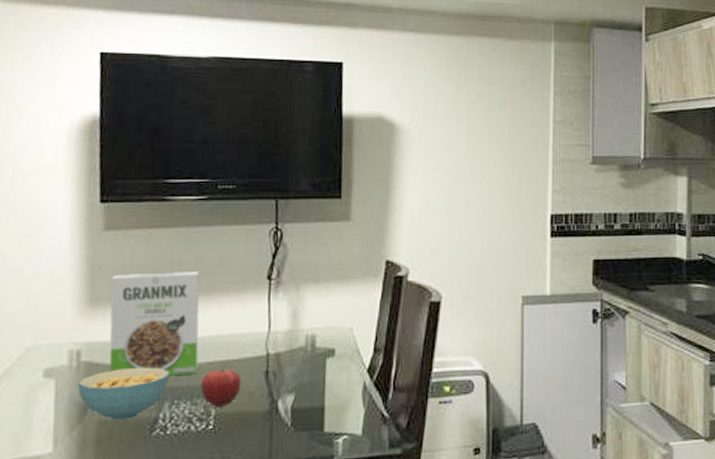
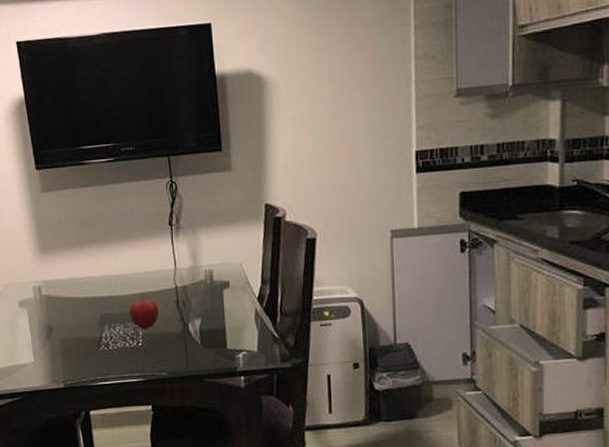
cereal bowl: present [77,366,170,420] -> none [42,298,106,339]
cereal box: present [109,272,200,376] -> none [52,222,125,306]

